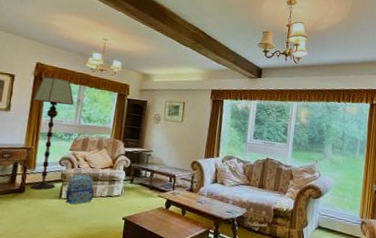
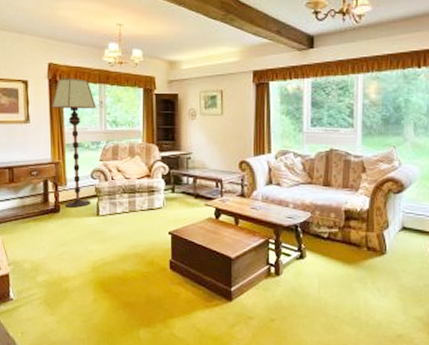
backpack: present [65,174,94,205] -> none [103,187,133,222]

